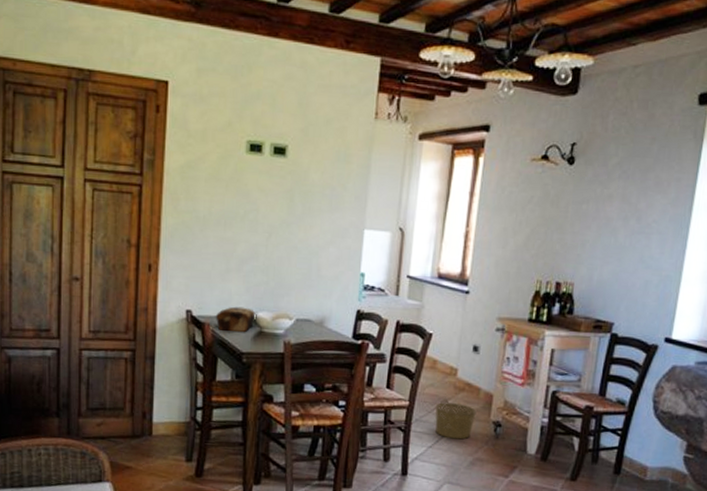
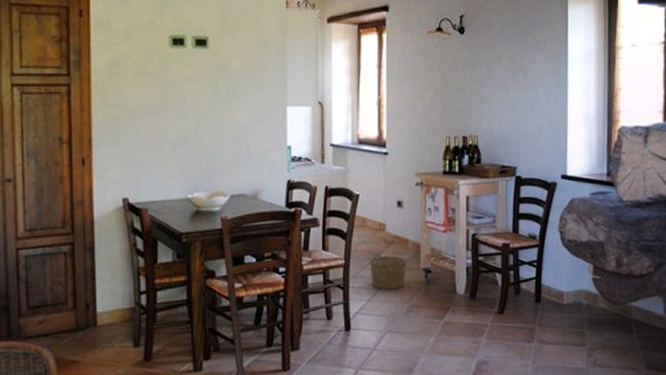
bread loaf: present [215,306,257,333] -> none [152,189,193,215]

